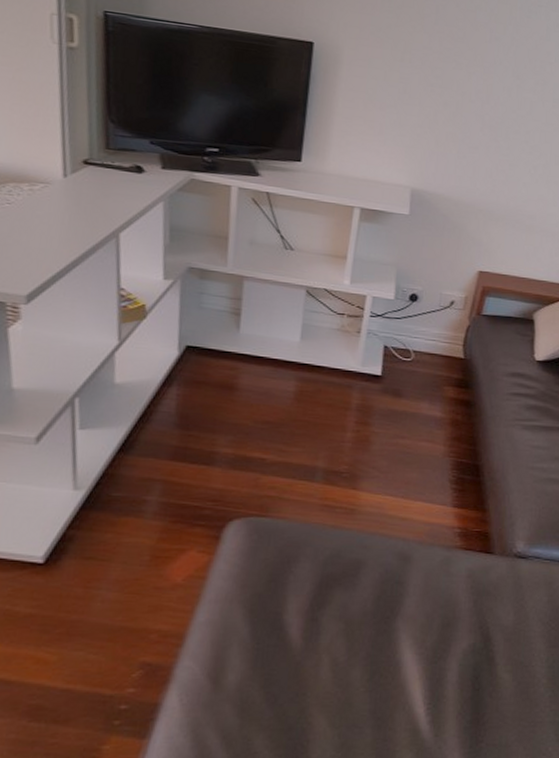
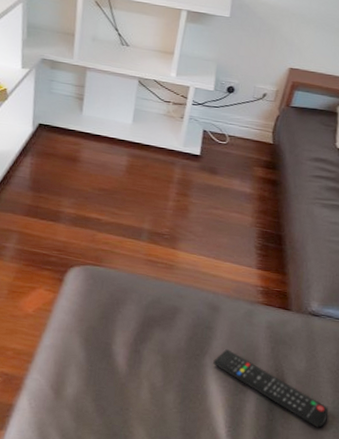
remote control: none [406,607,542,693] -> present [213,349,328,428]

